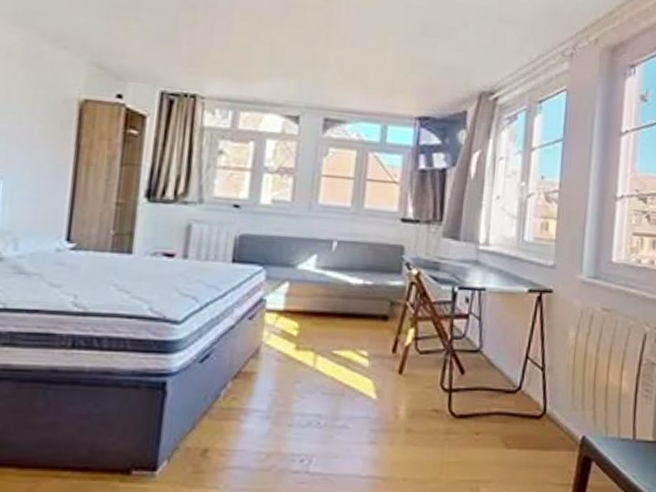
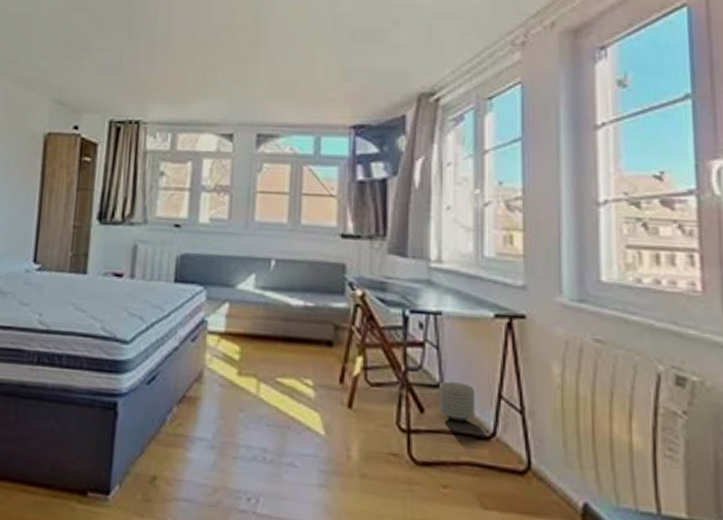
planter: none [477,347,508,380] -> present [439,381,475,422]

